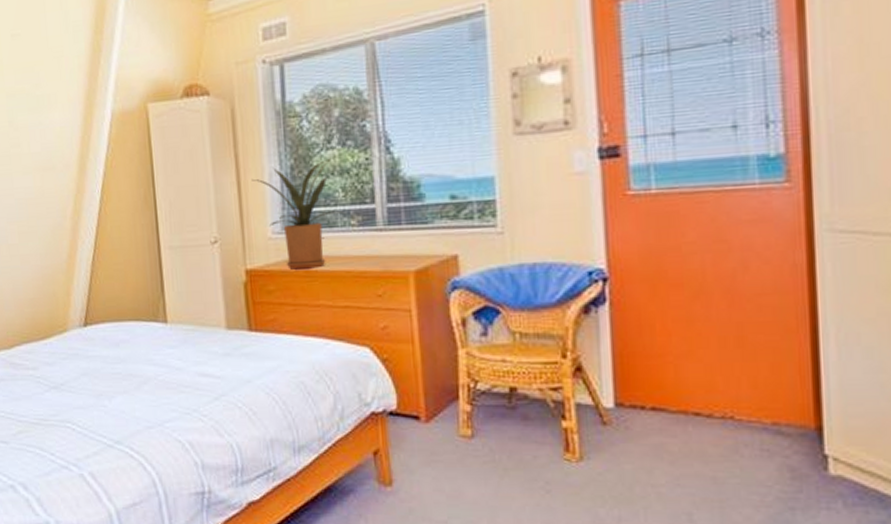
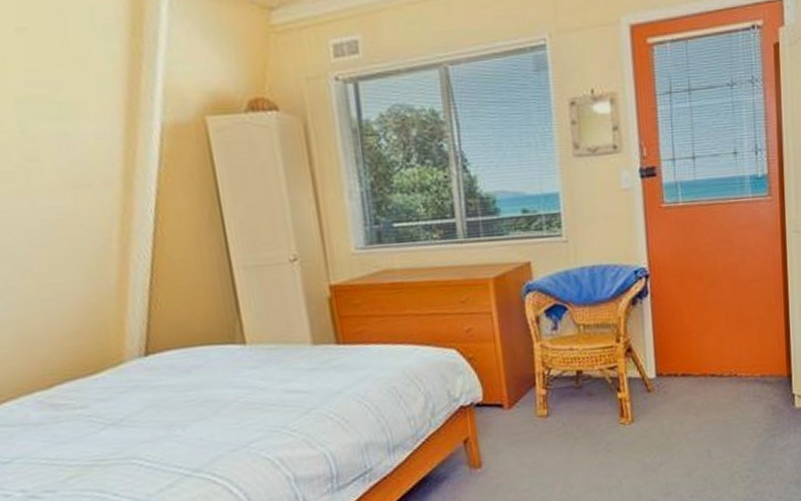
house plant: present [251,158,346,270] -> none [330,176,428,283]

